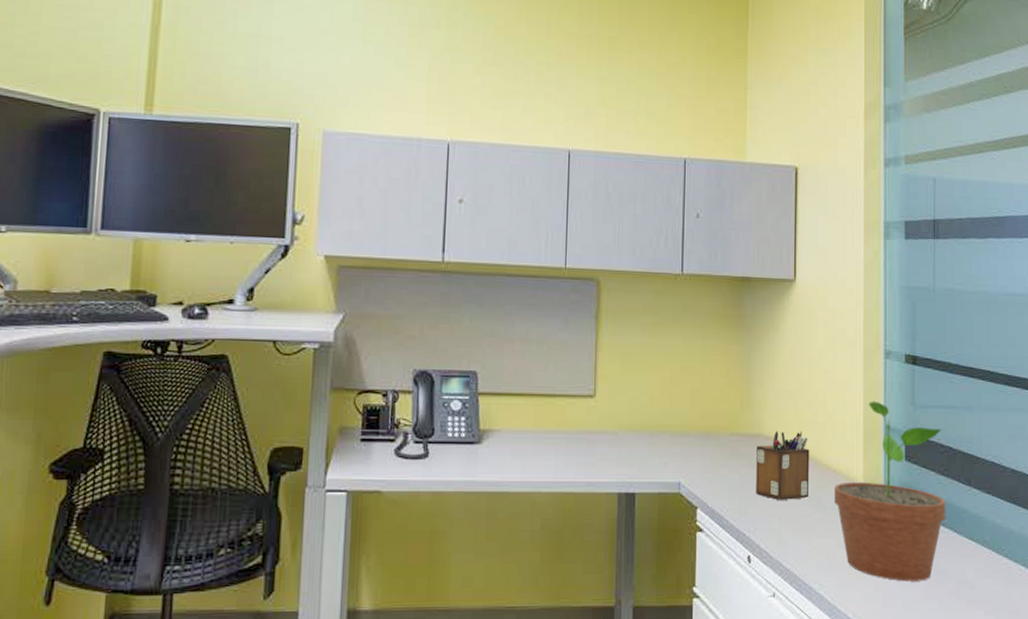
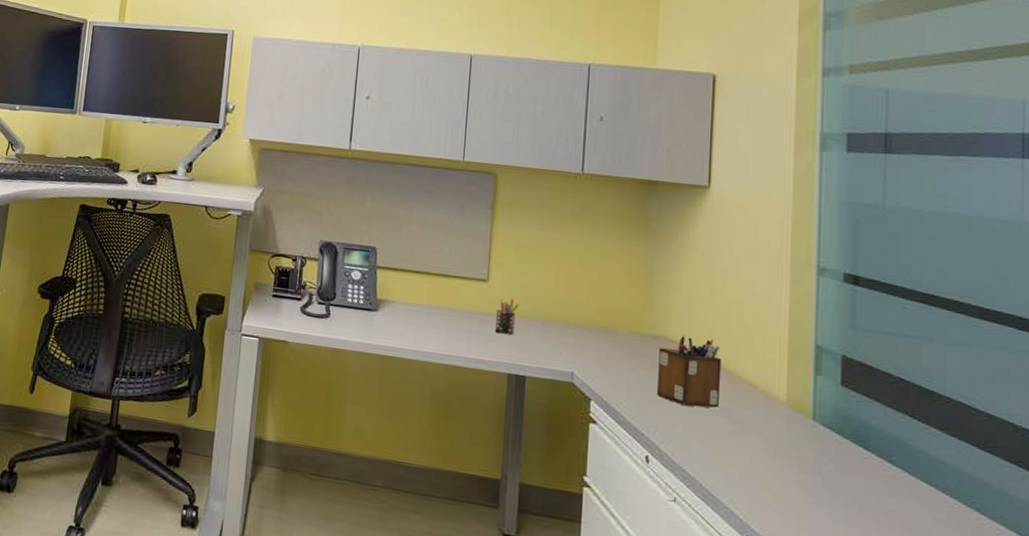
pen holder: none [603,413,627,451] -> present [494,298,520,335]
potted plant: present [833,401,946,582] -> none [749,317,895,519]

